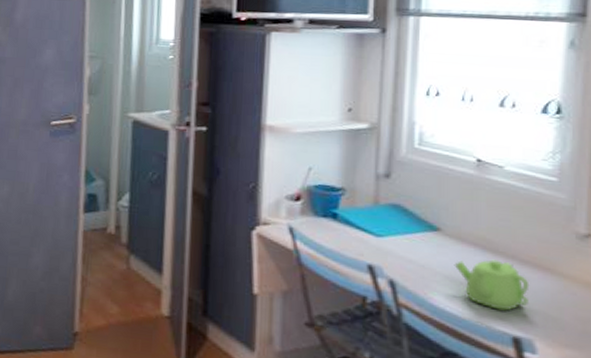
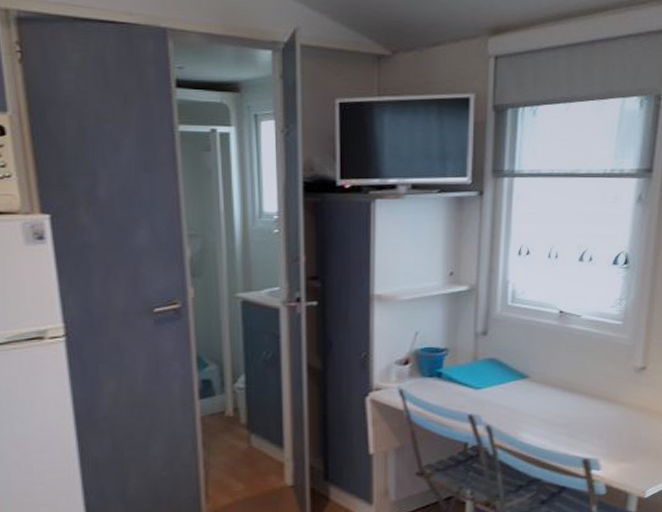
teapot: present [454,259,530,311] -> none [539,397,597,439]

